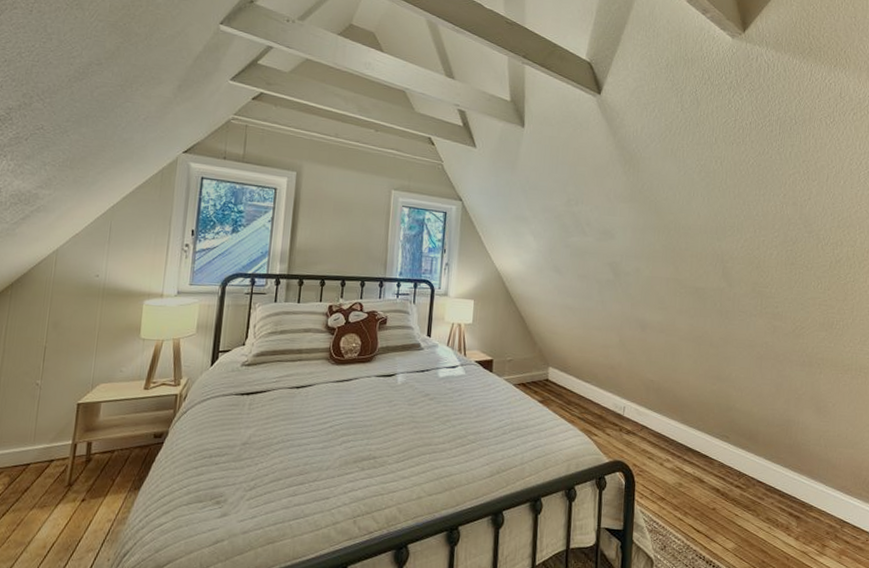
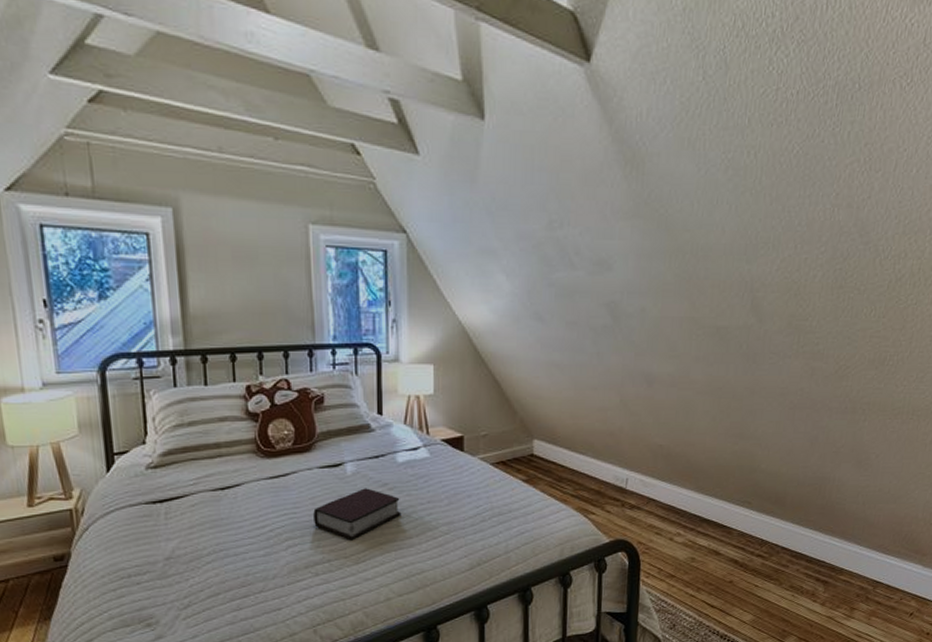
bible: none [366,396,438,440] -> present [313,488,402,539]

